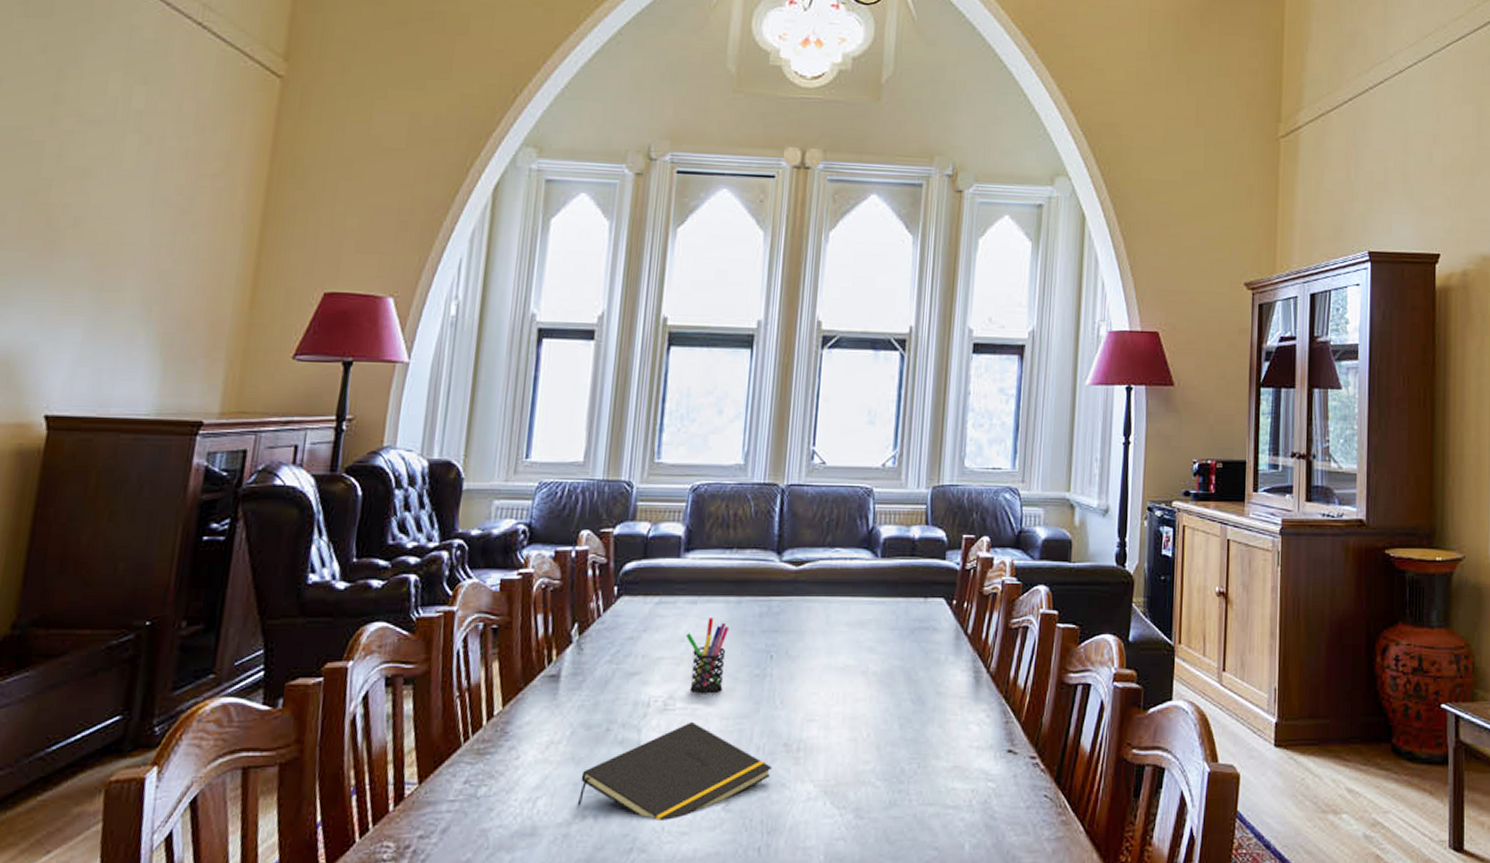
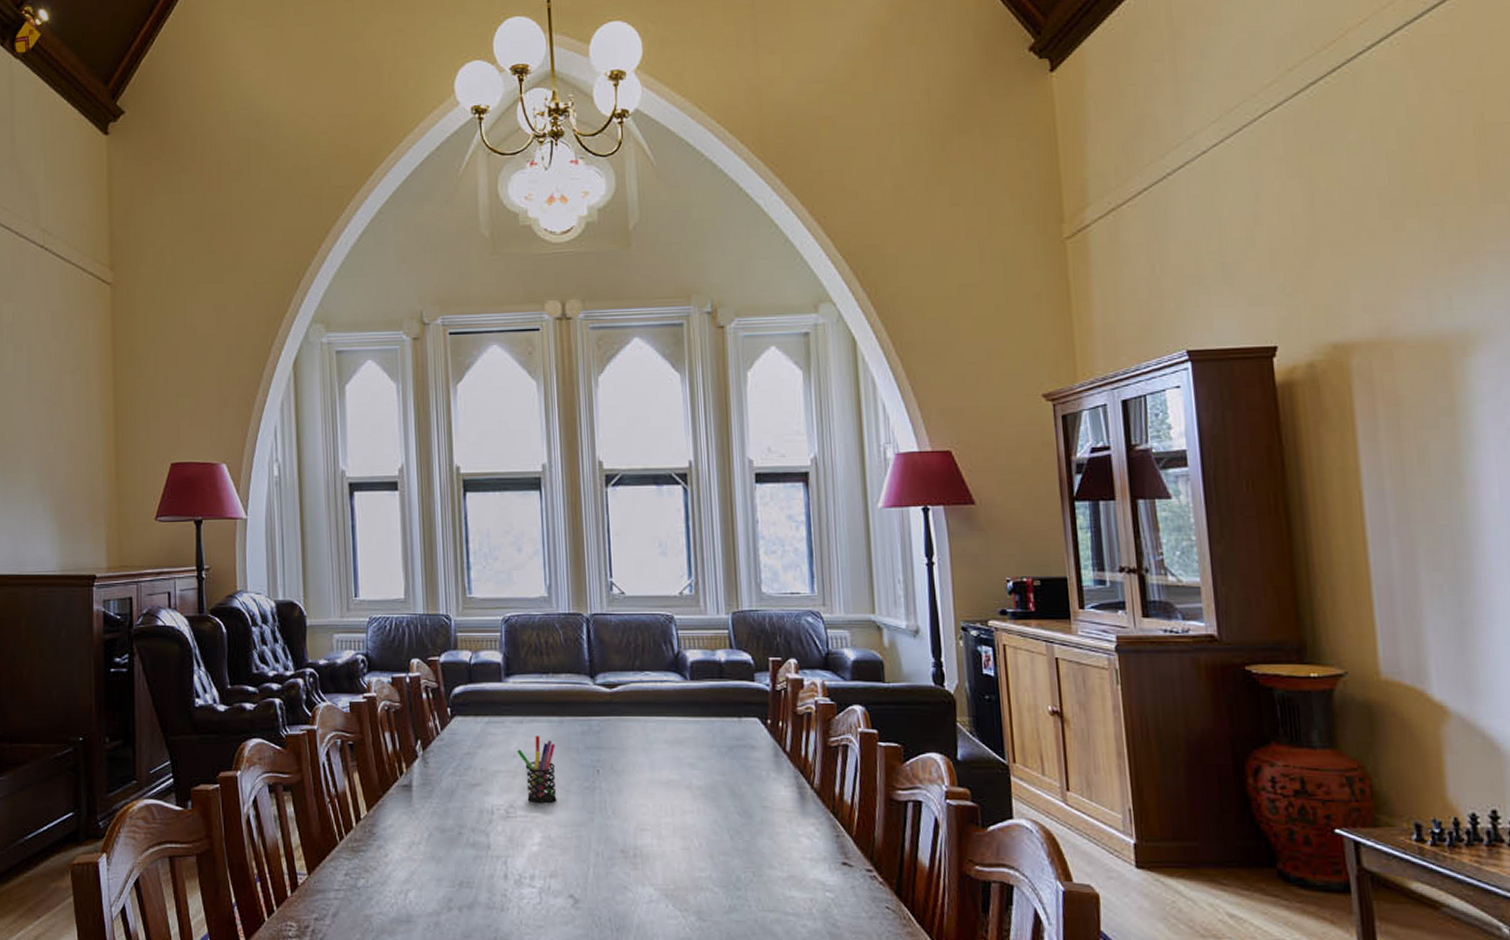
notepad: present [577,721,772,821] -> none [442,828,613,915]

